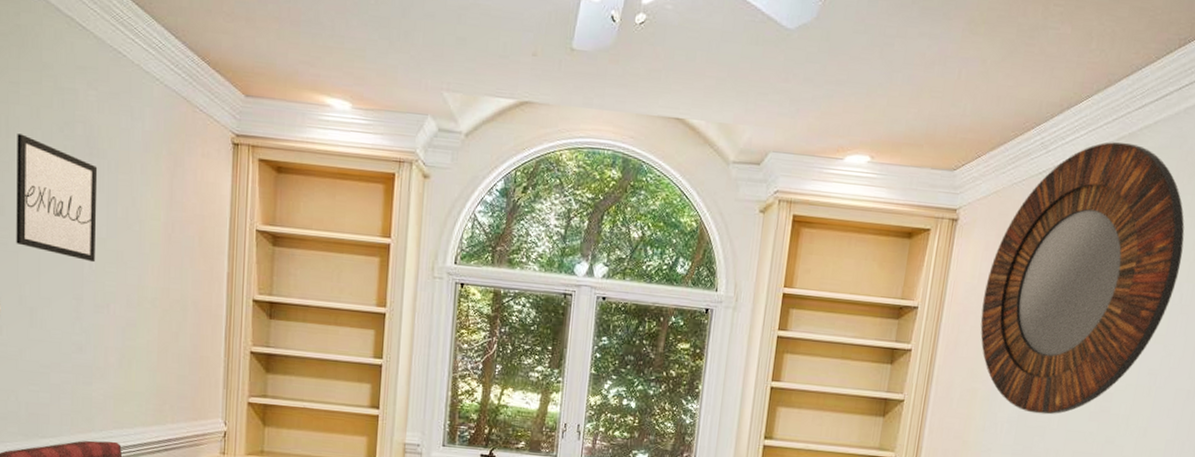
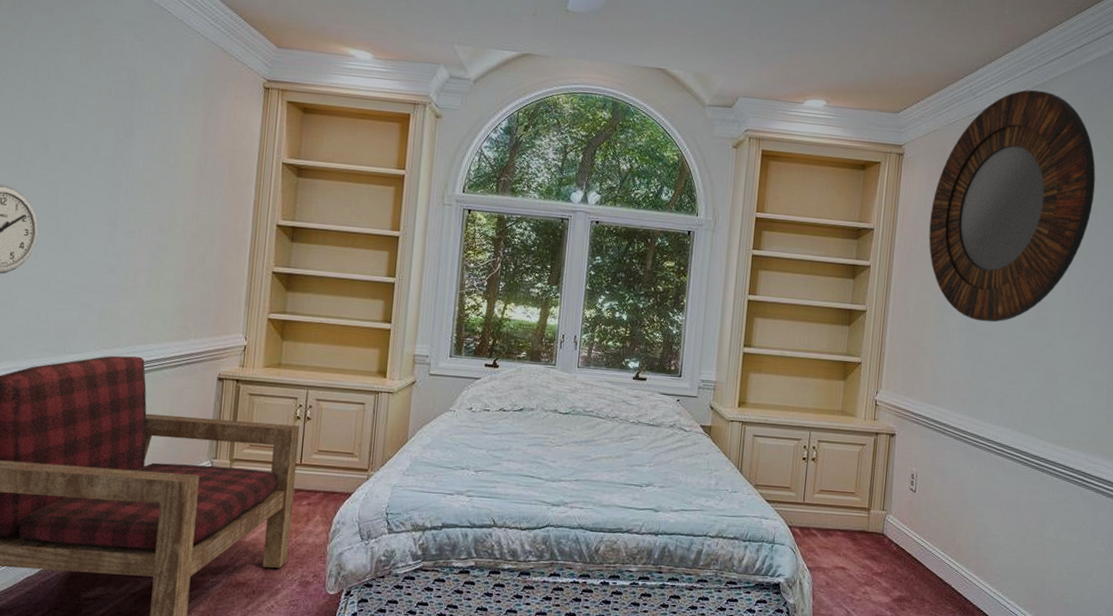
wall art: present [16,134,98,263] -> none [57,78,139,192]

